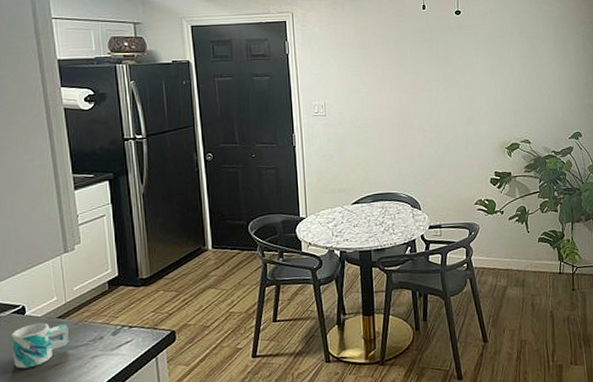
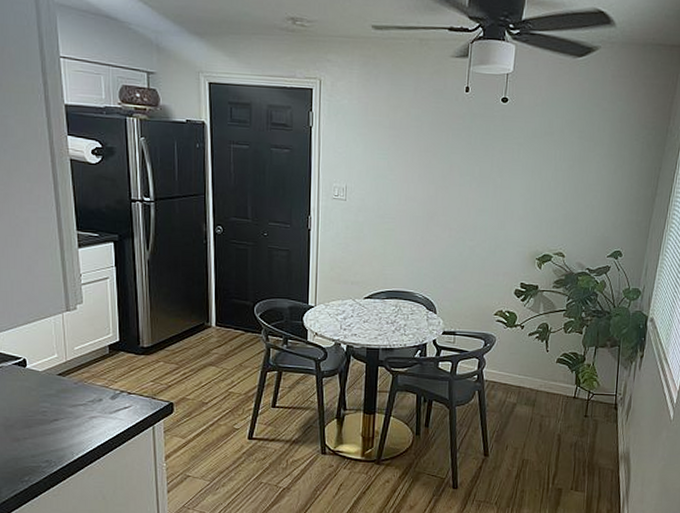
mug: present [11,322,70,369] -> none [12,377,69,420]

